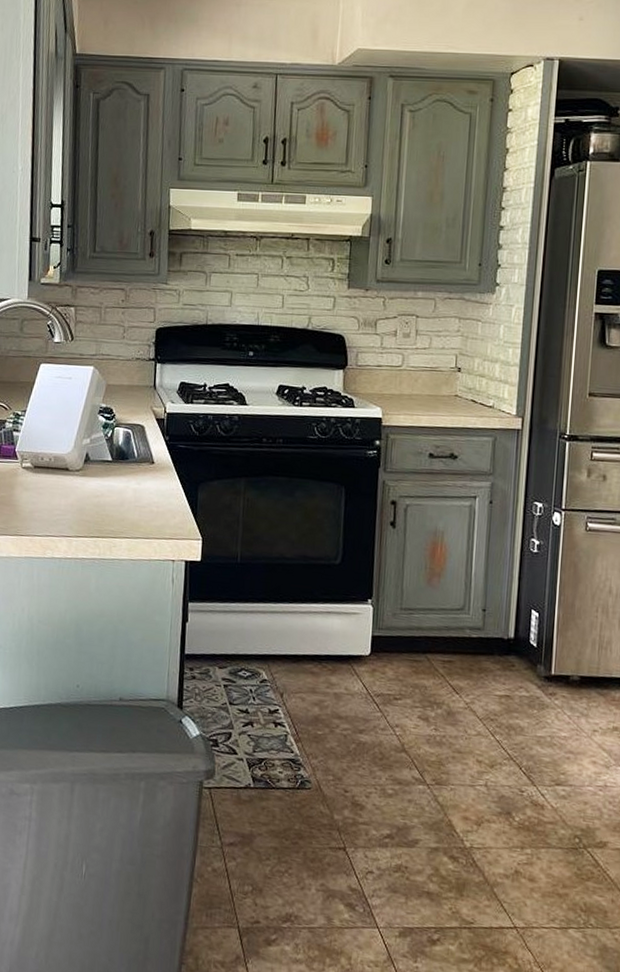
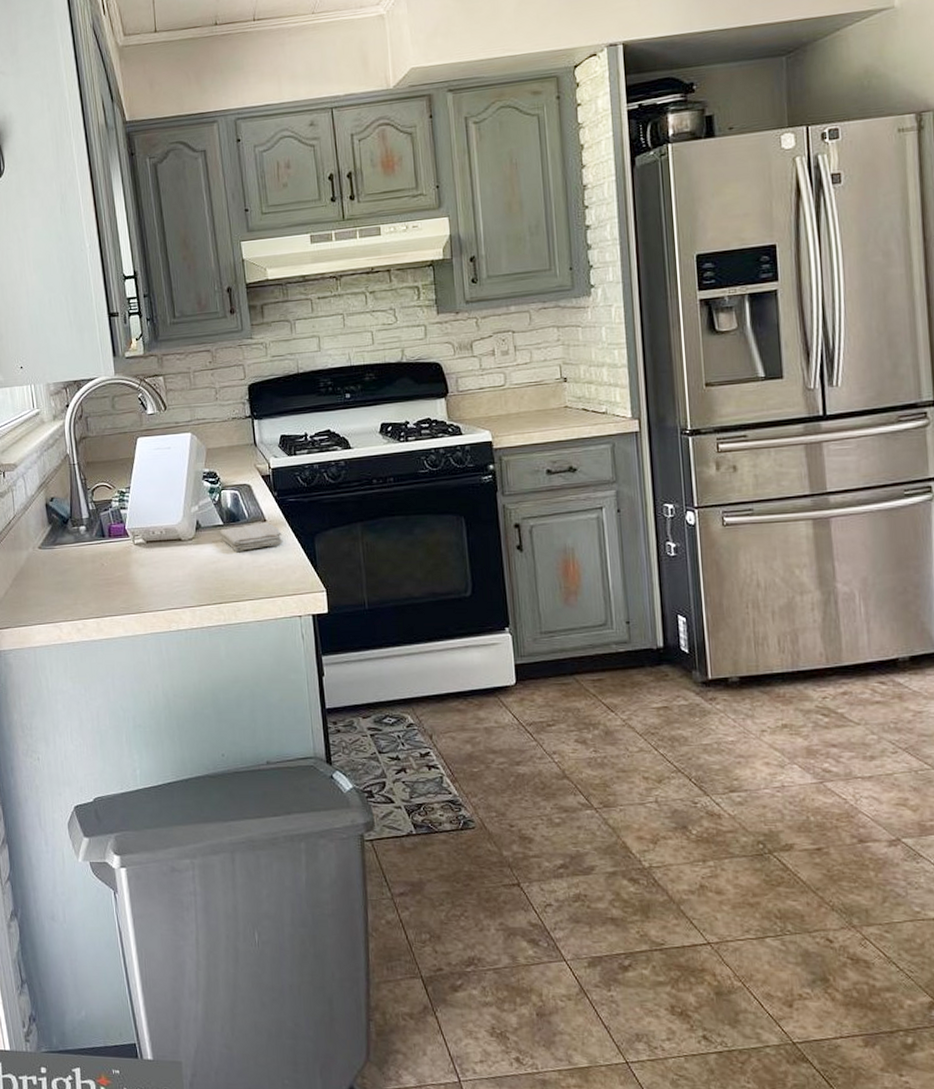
washcloth: none [106,464,168,490] -> present [219,522,283,552]

